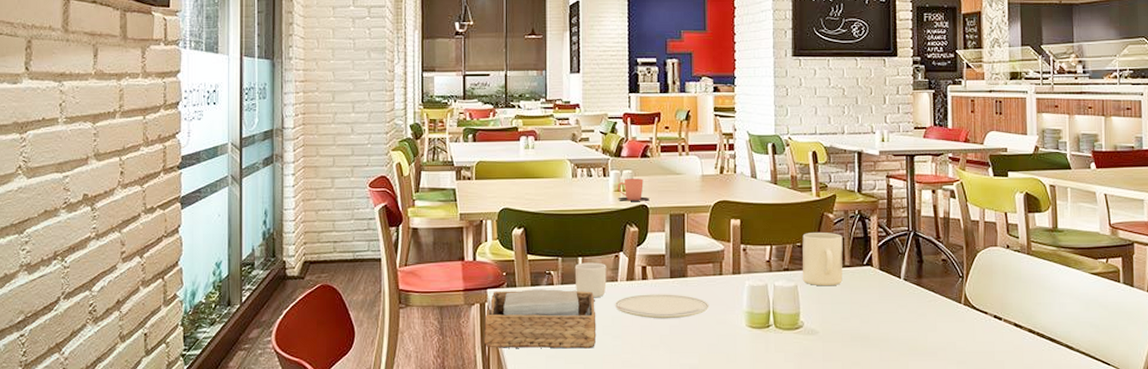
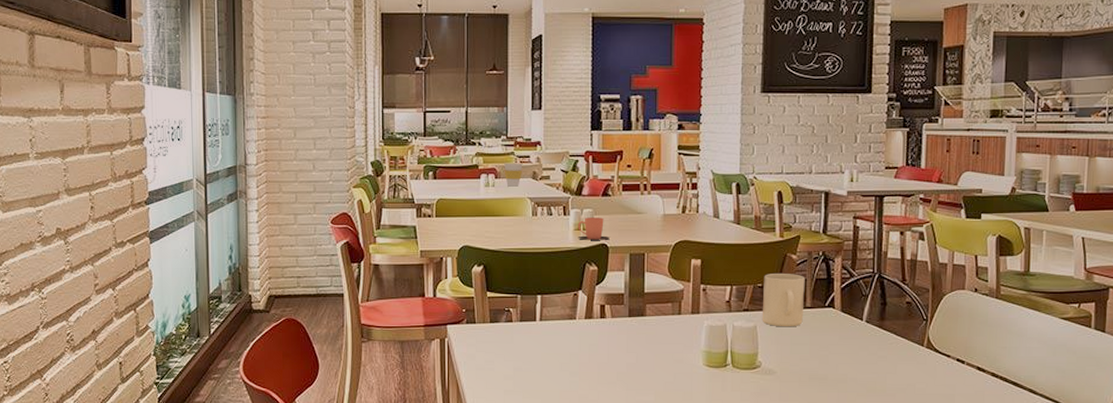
napkin holder: present [483,289,597,349] -> none [443,326,554,384]
cup: none [543,125,562,150] -> present [504,163,523,188]
cup: present [574,262,607,298] -> none [533,300,565,335]
plate: present [614,294,709,319] -> none [572,332,667,357]

